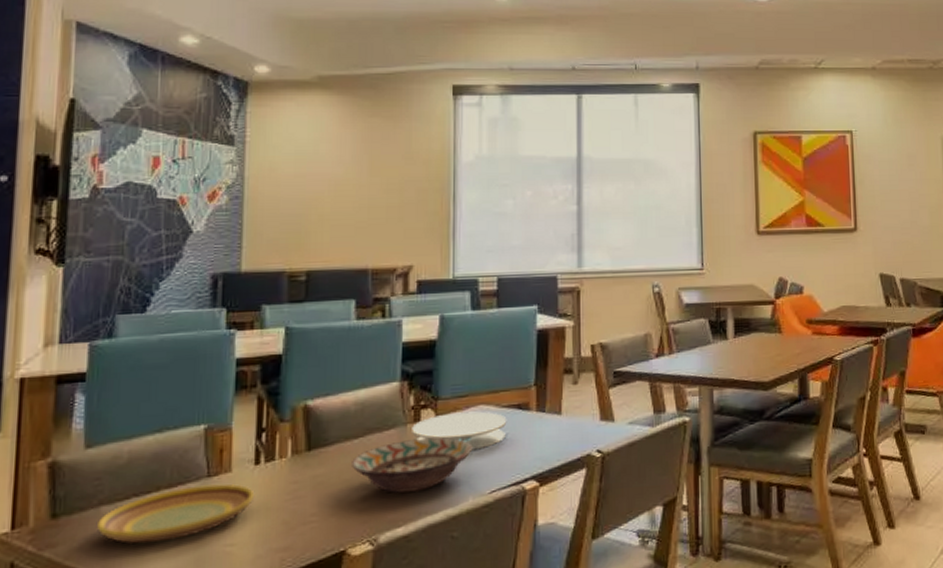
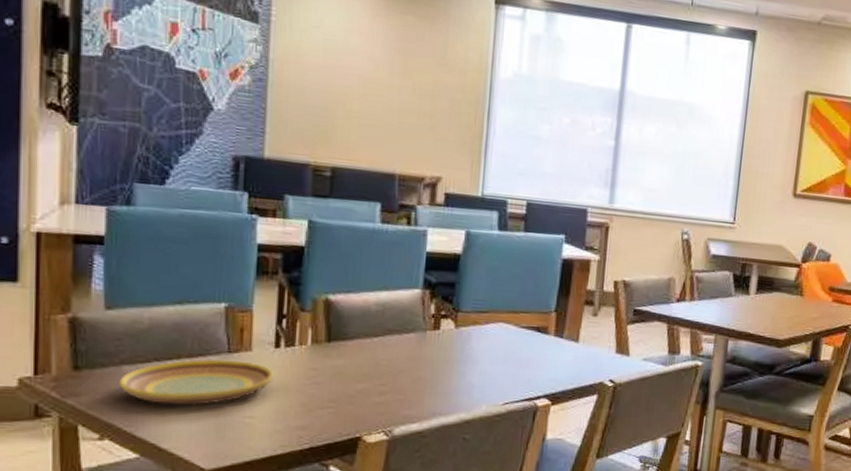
decorative bowl: present [352,437,473,493] -> none [370,345,490,395]
plate: present [412,411,507,450] -> none [431,326,525,364]

